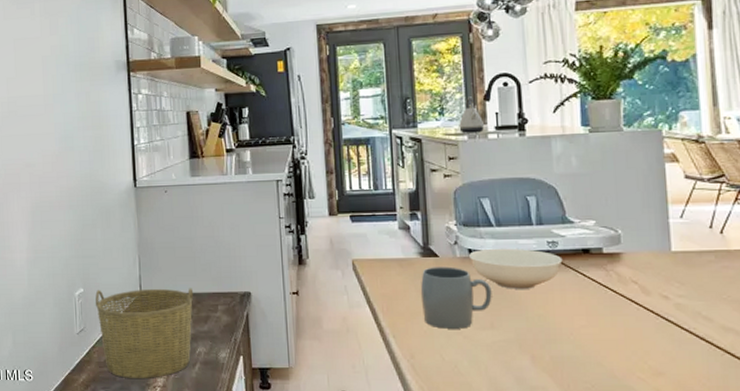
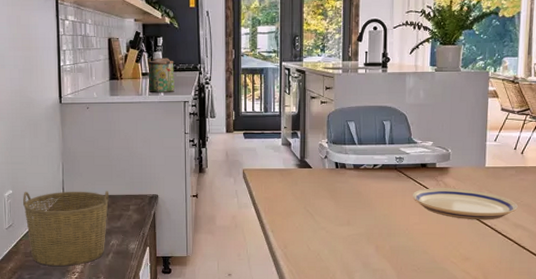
canister: none [232,131,265,172] -> present [148,58,174,93]
mug: present [420,266,492,329] -> none [295,176,351,225]
kettle: present [459,96,485,134] -> none [336,37,356,68]
bowl: present [469,248,563,289] -> none [336,162,406,194]
plate: none [573,279,724,322] -> present [412,188,518,220]

